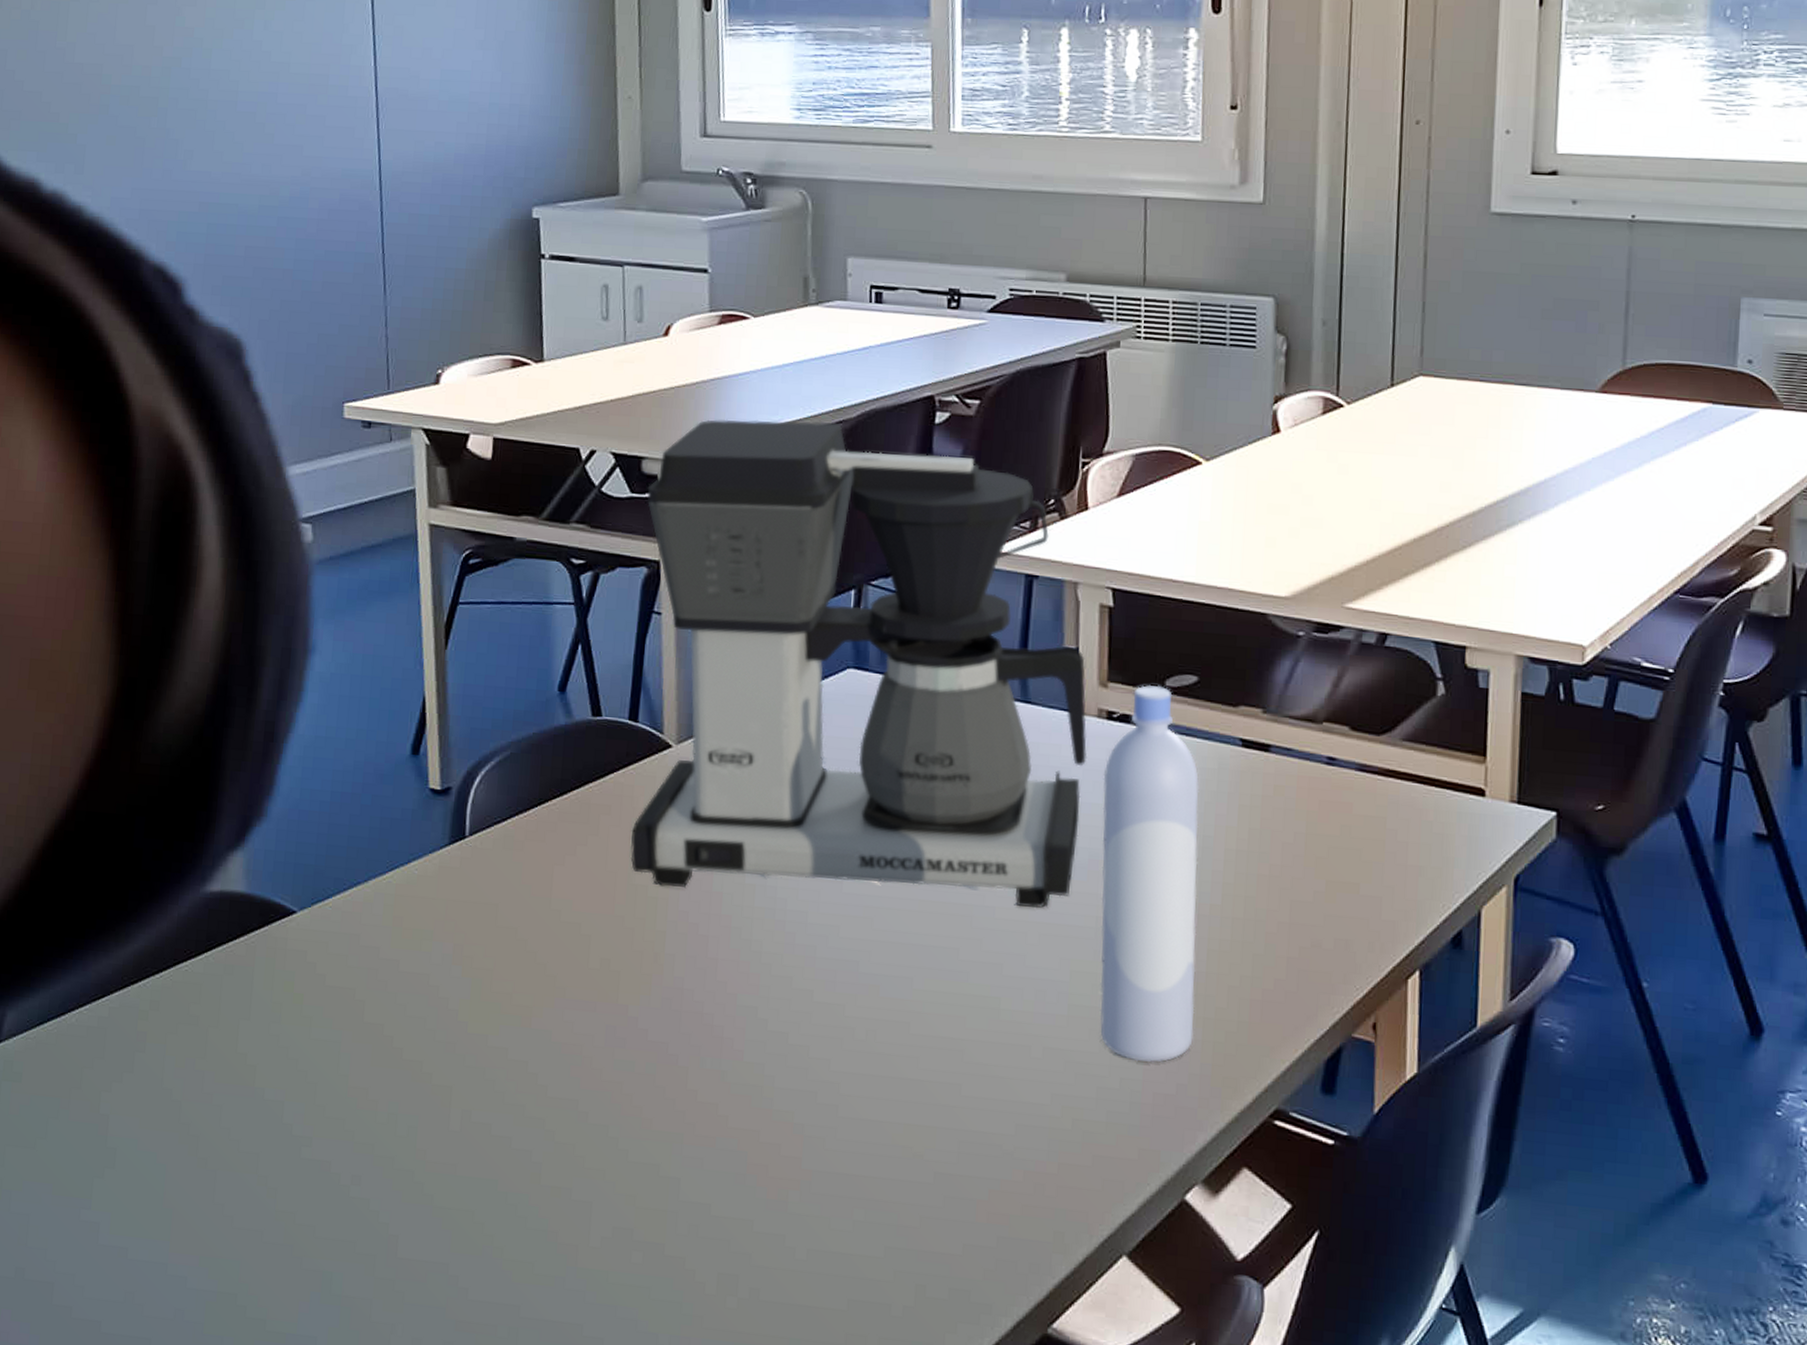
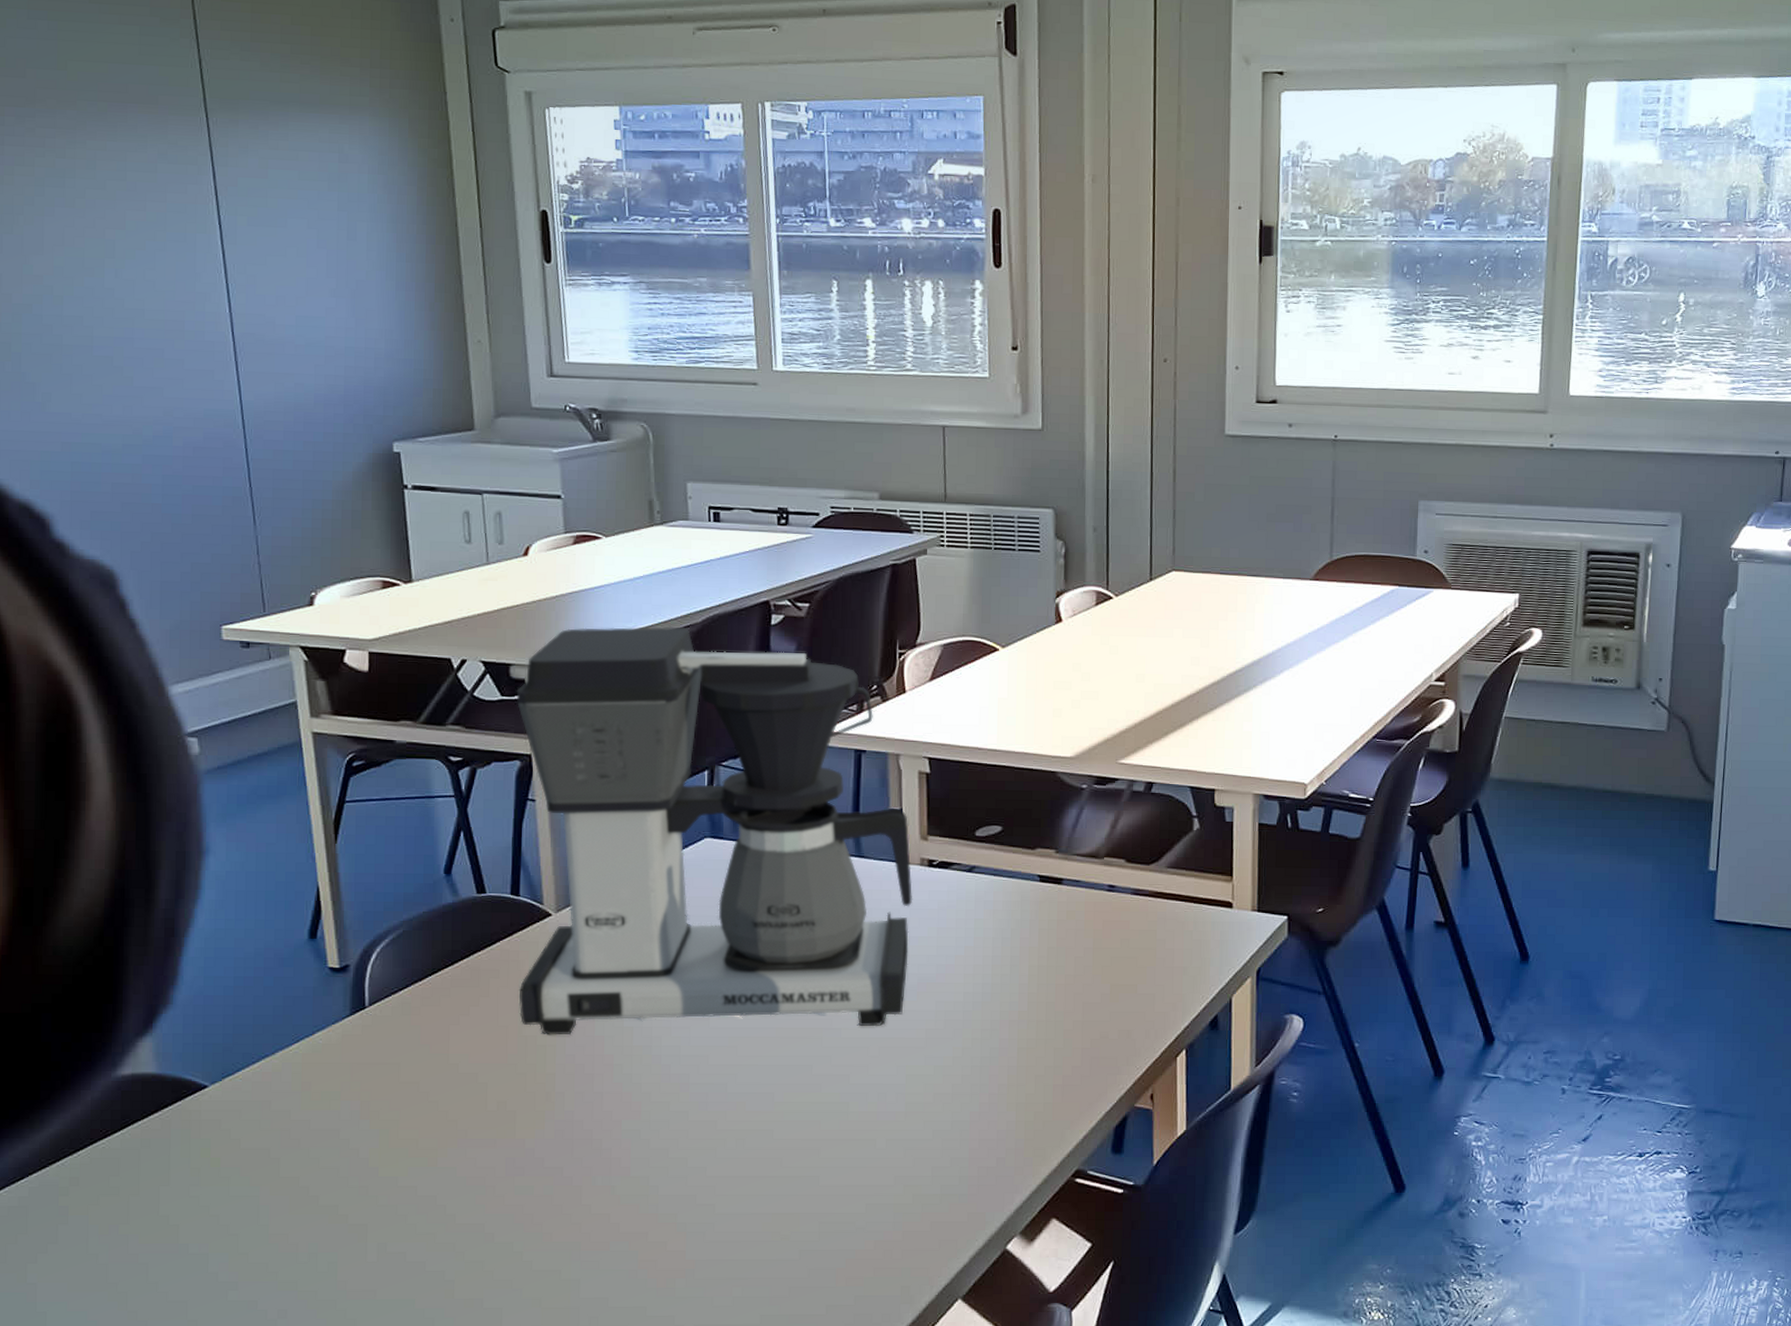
bottle: present [1100,685,1200,1062] -> none [927,835,1009,1143]

